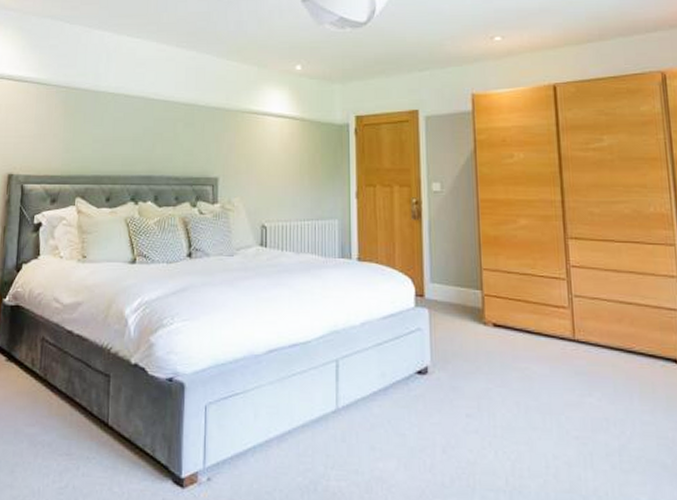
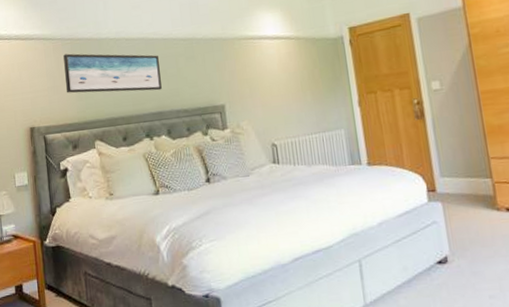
wall art: none [54,102,156,154] -> present [63,53,162,93]

